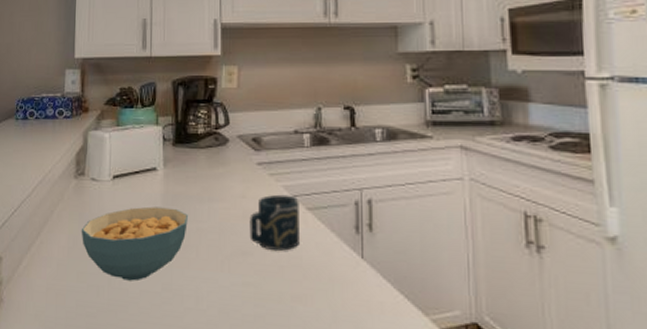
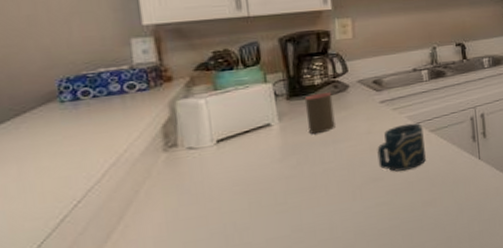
cereal bowl: present [81,206,188,281] -> none [181,156,313,236]
cup: none [187,144,213,188] -> present [304,93,335,135]

